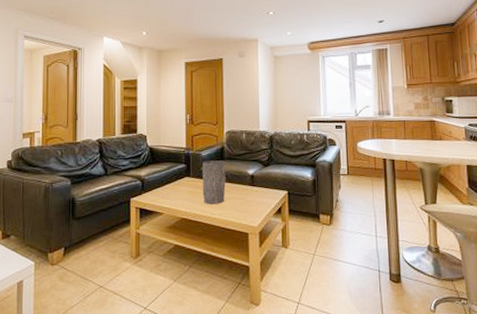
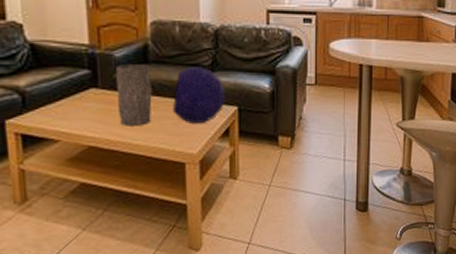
decorative orb: none [240,162,279,203] -> present [173,67,226,123]

